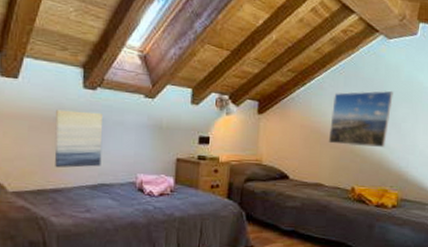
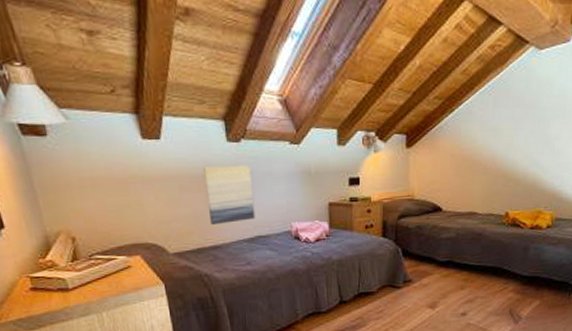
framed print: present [328,90,393,147] -> none [479,106,546,171]

